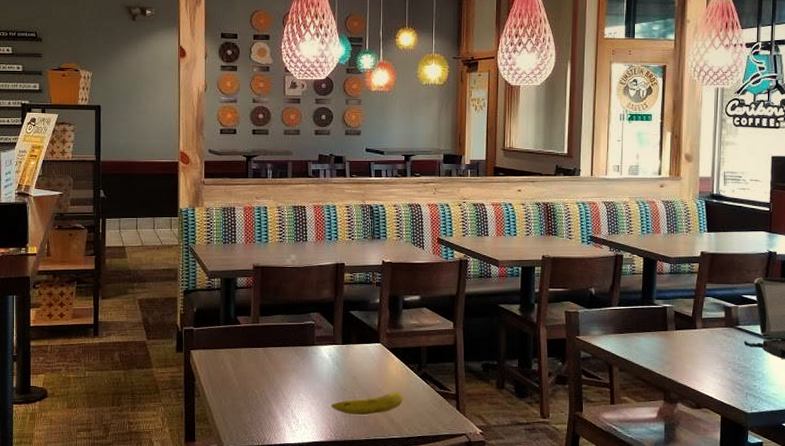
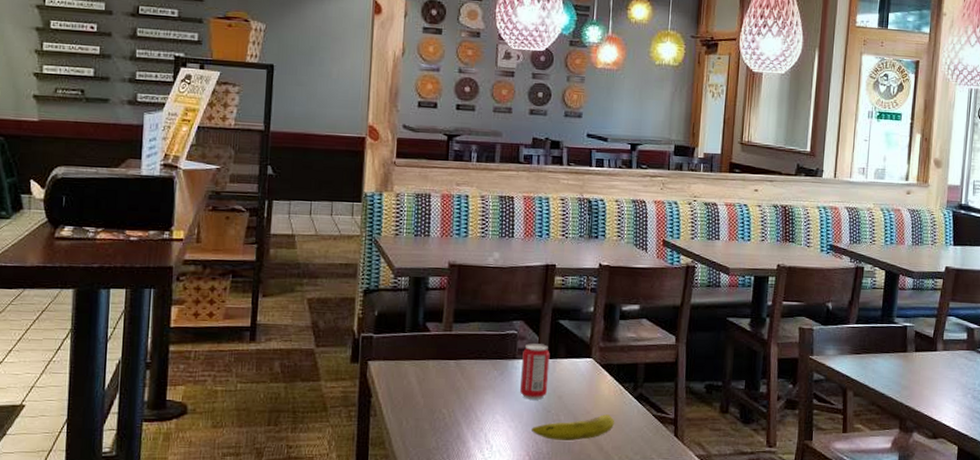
beverage can: none [320,332,344,380] -> present [520,343,550,400]

